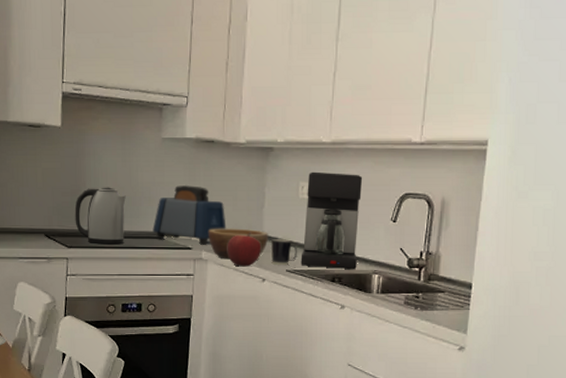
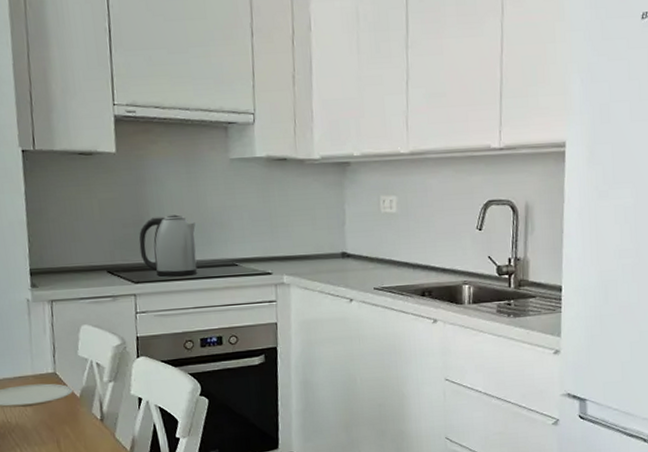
toaster: present [152,185,227,245] -> none [227,207,308,269]
bowl: present [209,228,269,258] -> none [288,248,353,281]
fruit: present [227,232,262,267] -> none [309,251,346,288]
mug: present [271,239,297,265] -> none [356,256,384,283]
coffee maker: present [301,171,363,270] -> none [388,184,446,283]

